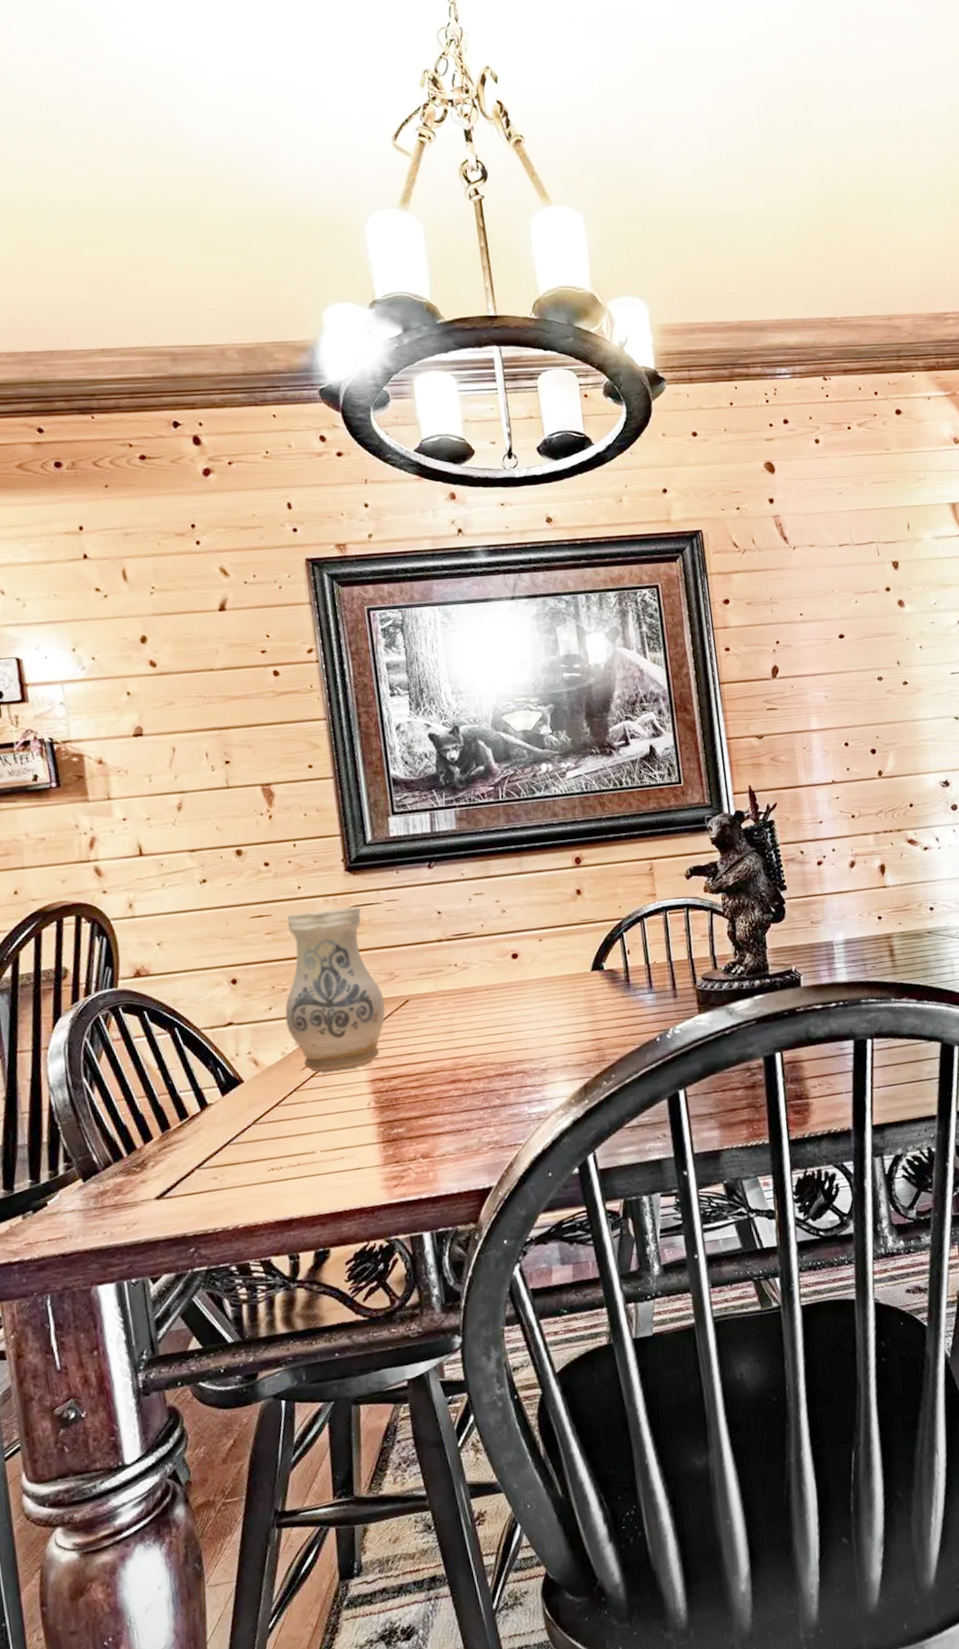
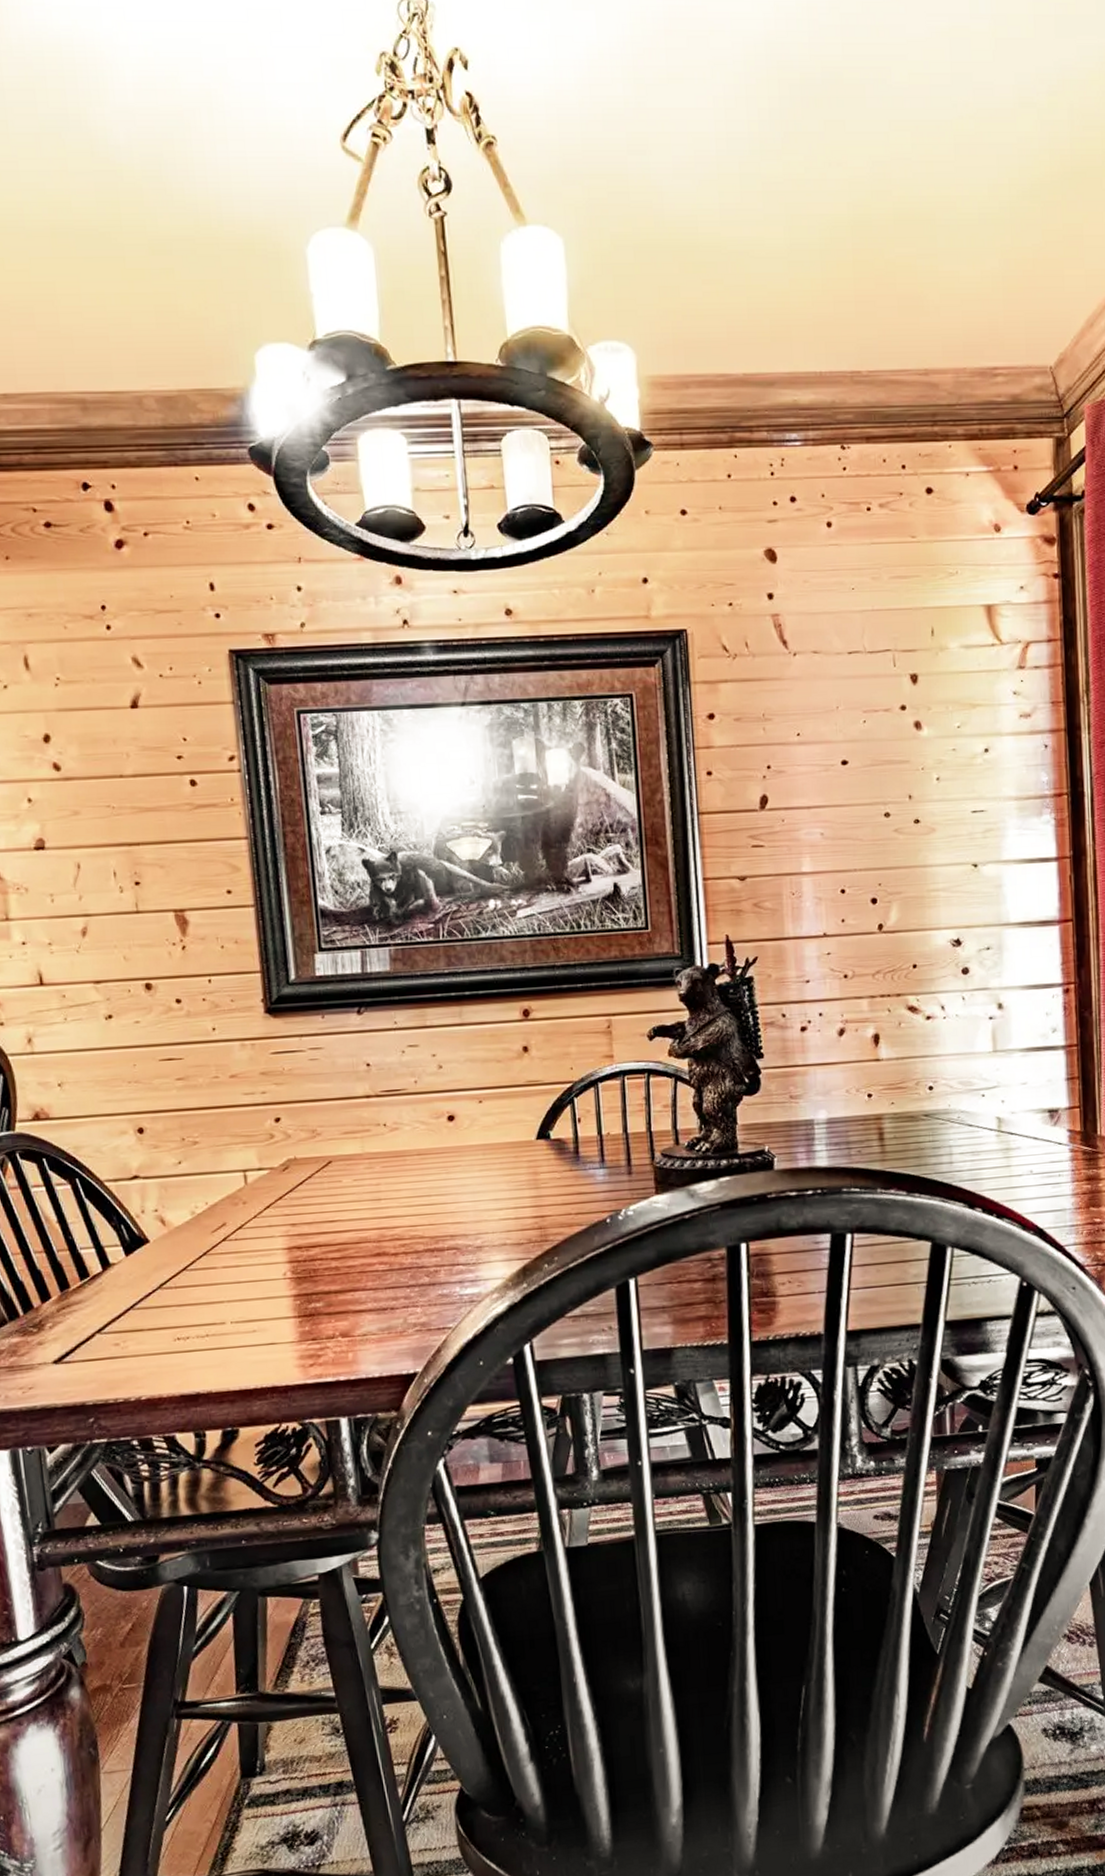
ceramic pitcher: present [285,906,386,1073] -> none [195,1053,306,1237]

